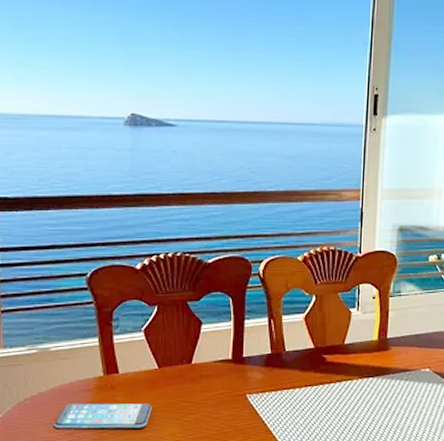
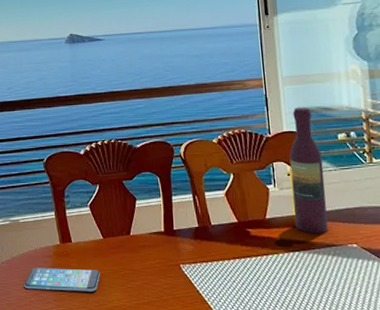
wine bottle: none [373,225,410,359] -> present [289,107,328,234]

